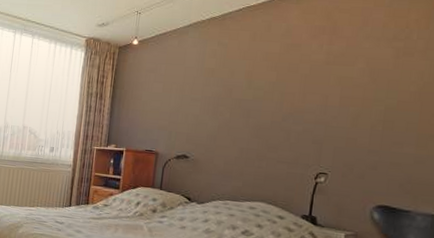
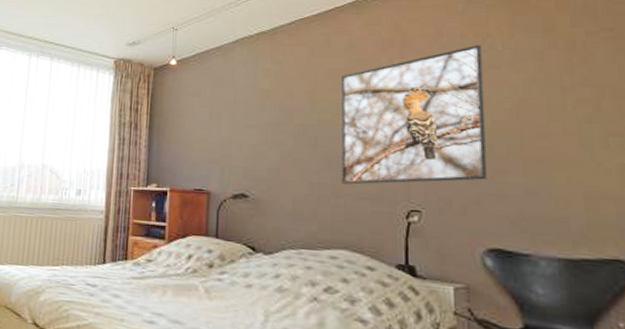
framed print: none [265,35,400,151] -> present [340,45,487,185]

